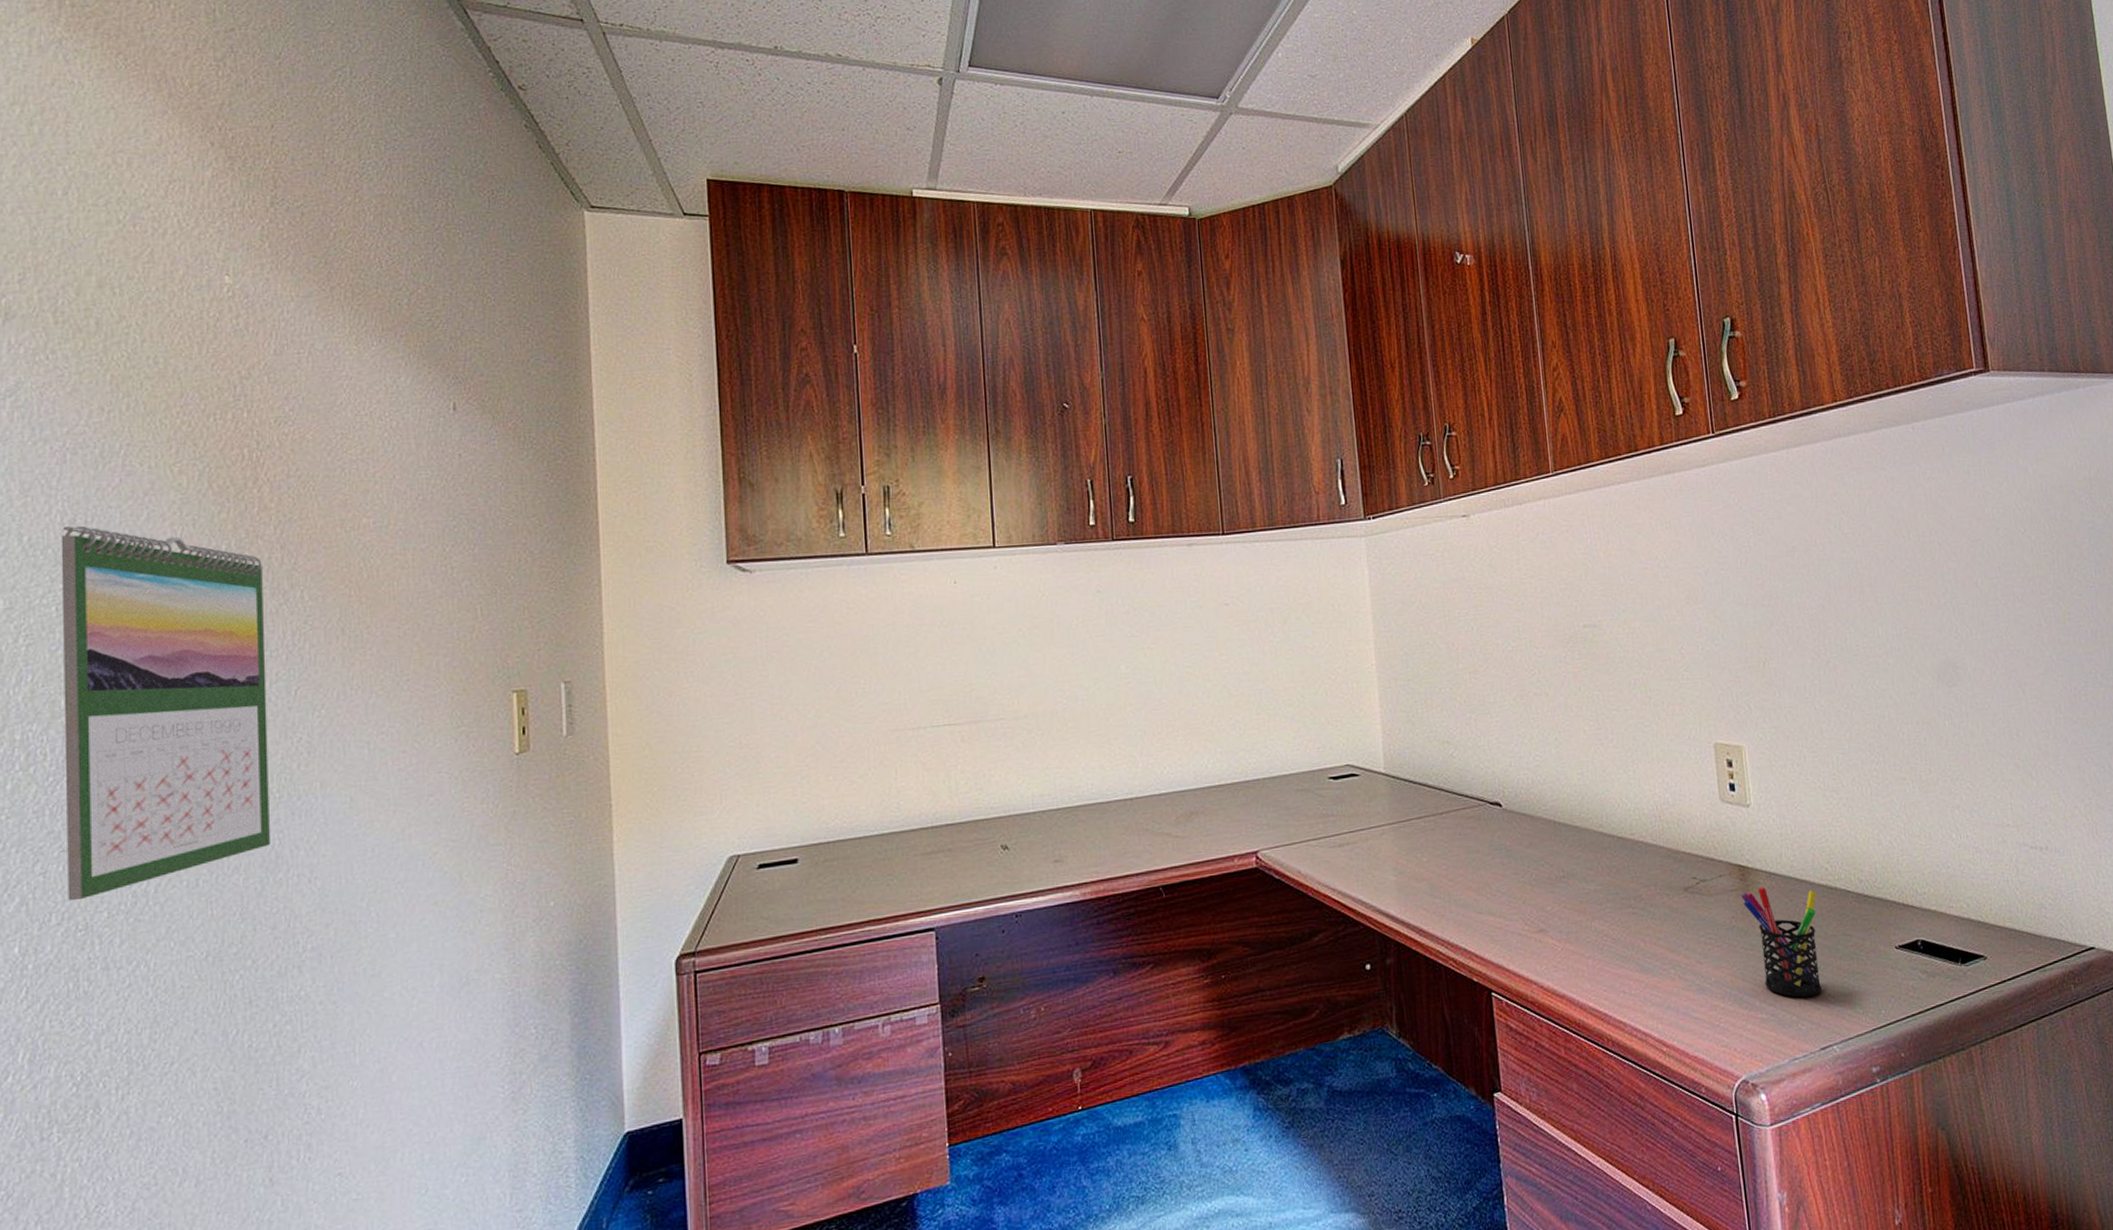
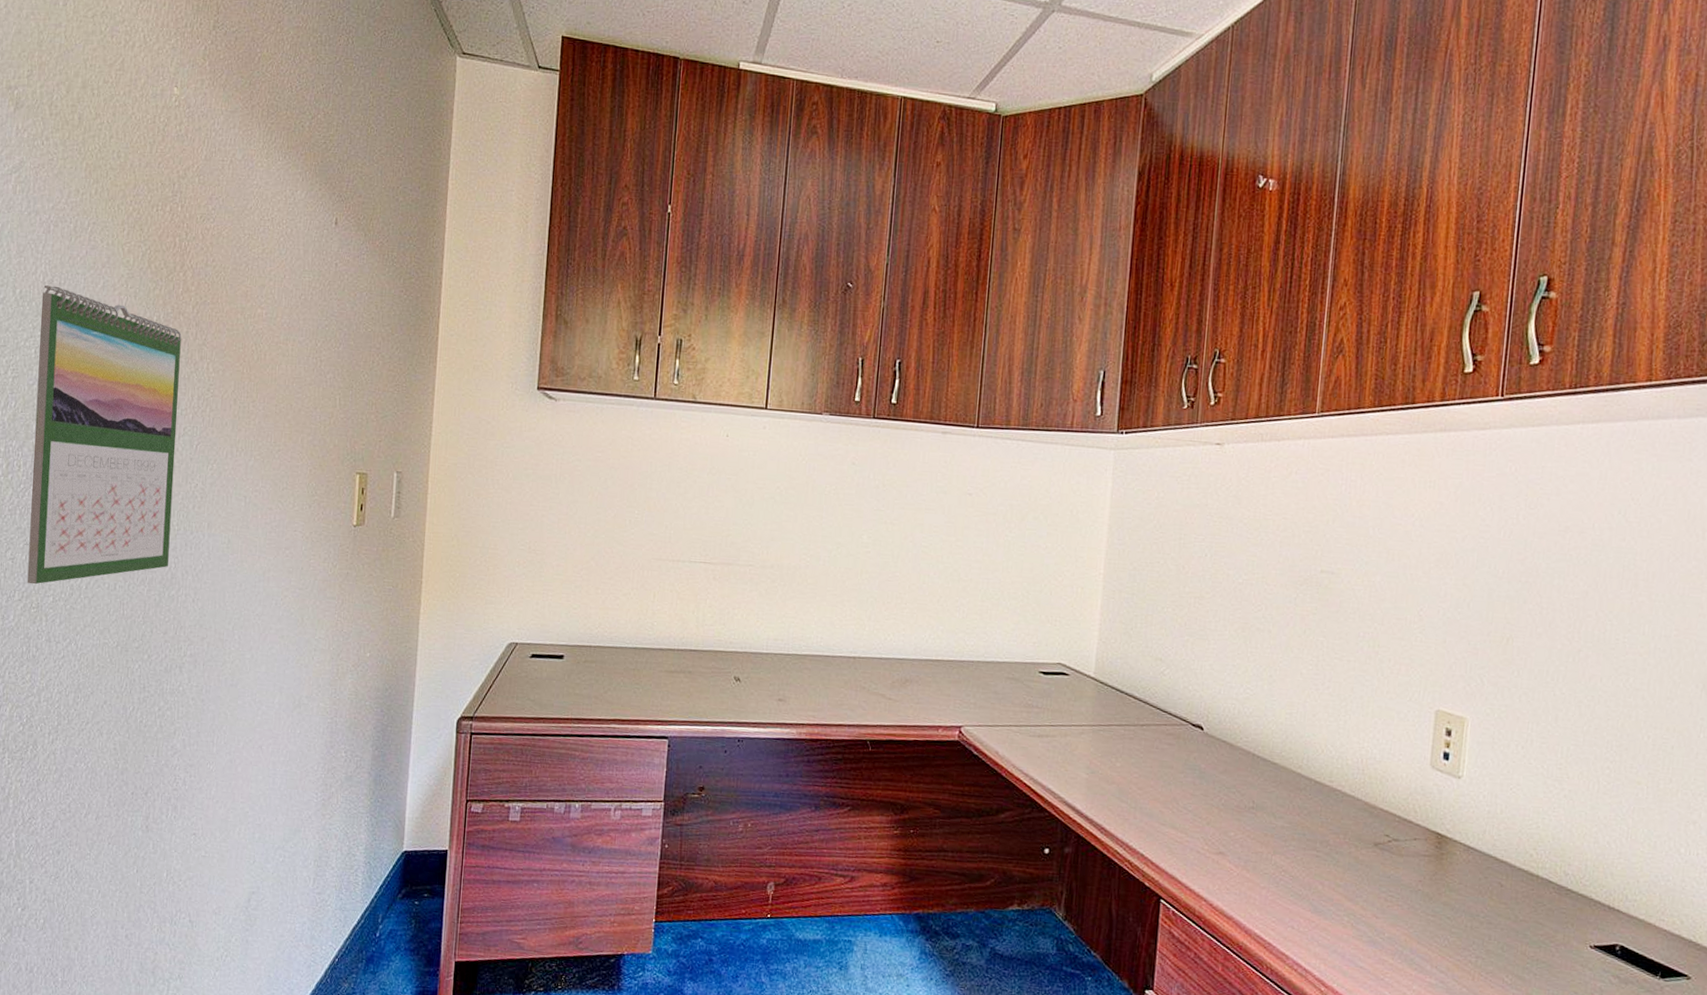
pen holder: present [1741,887,1822,998] -> none [1433,859,1516,974]

